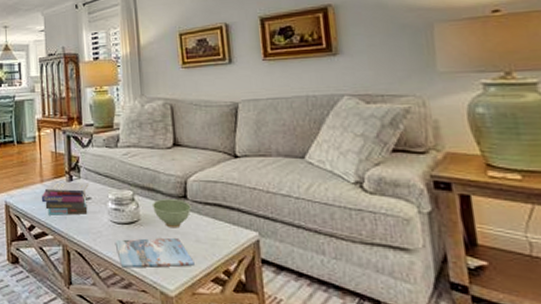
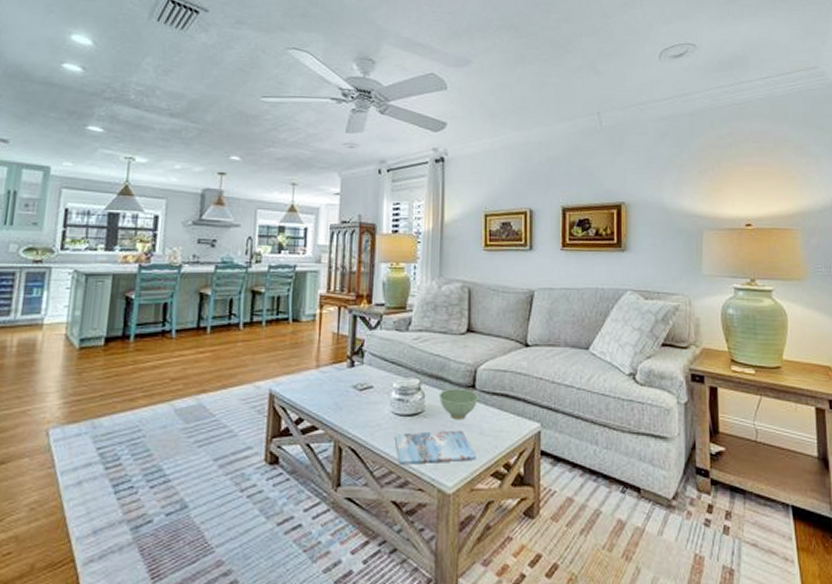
books: present [41,181,89,215] -> none [314,367,372,406]

